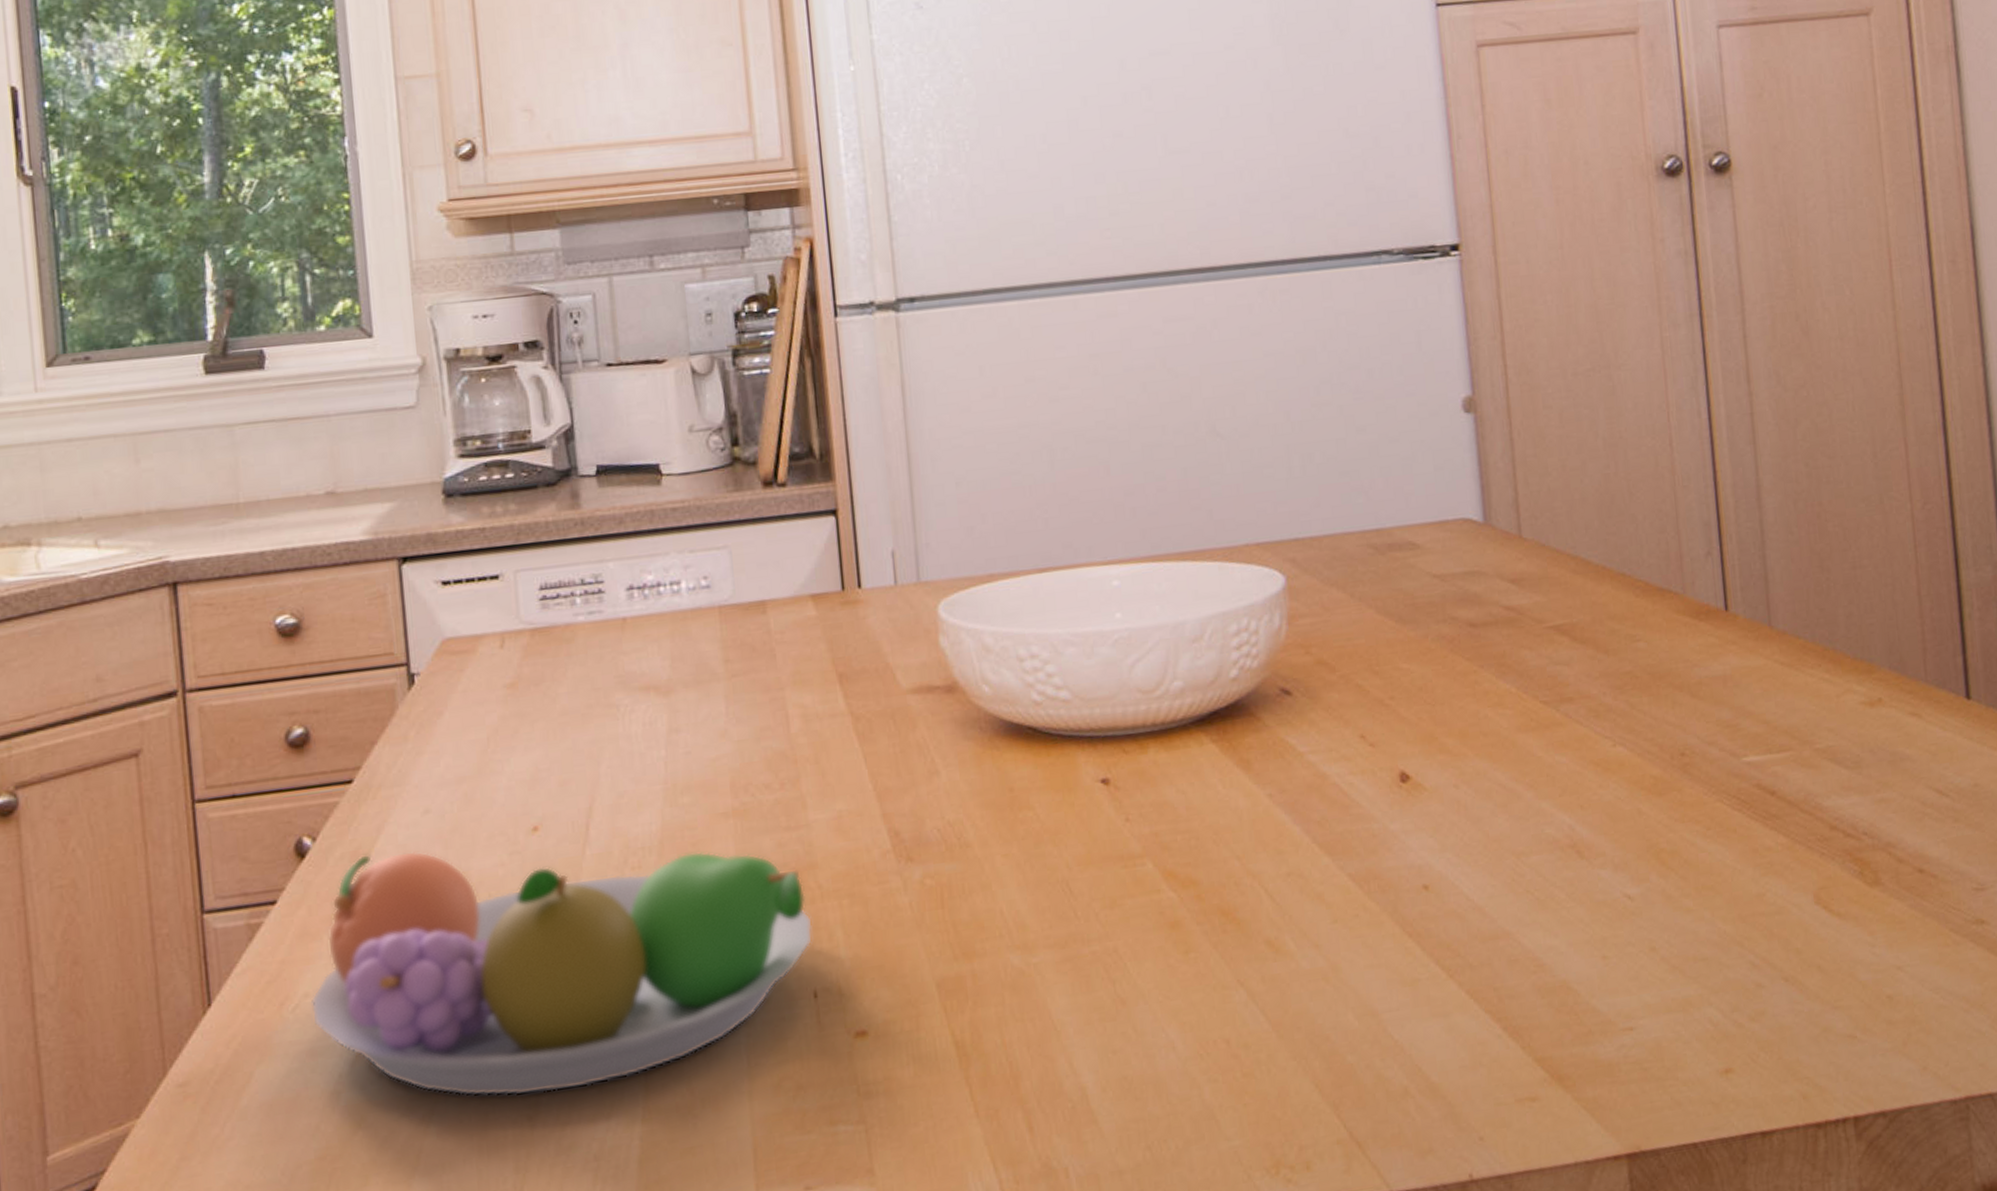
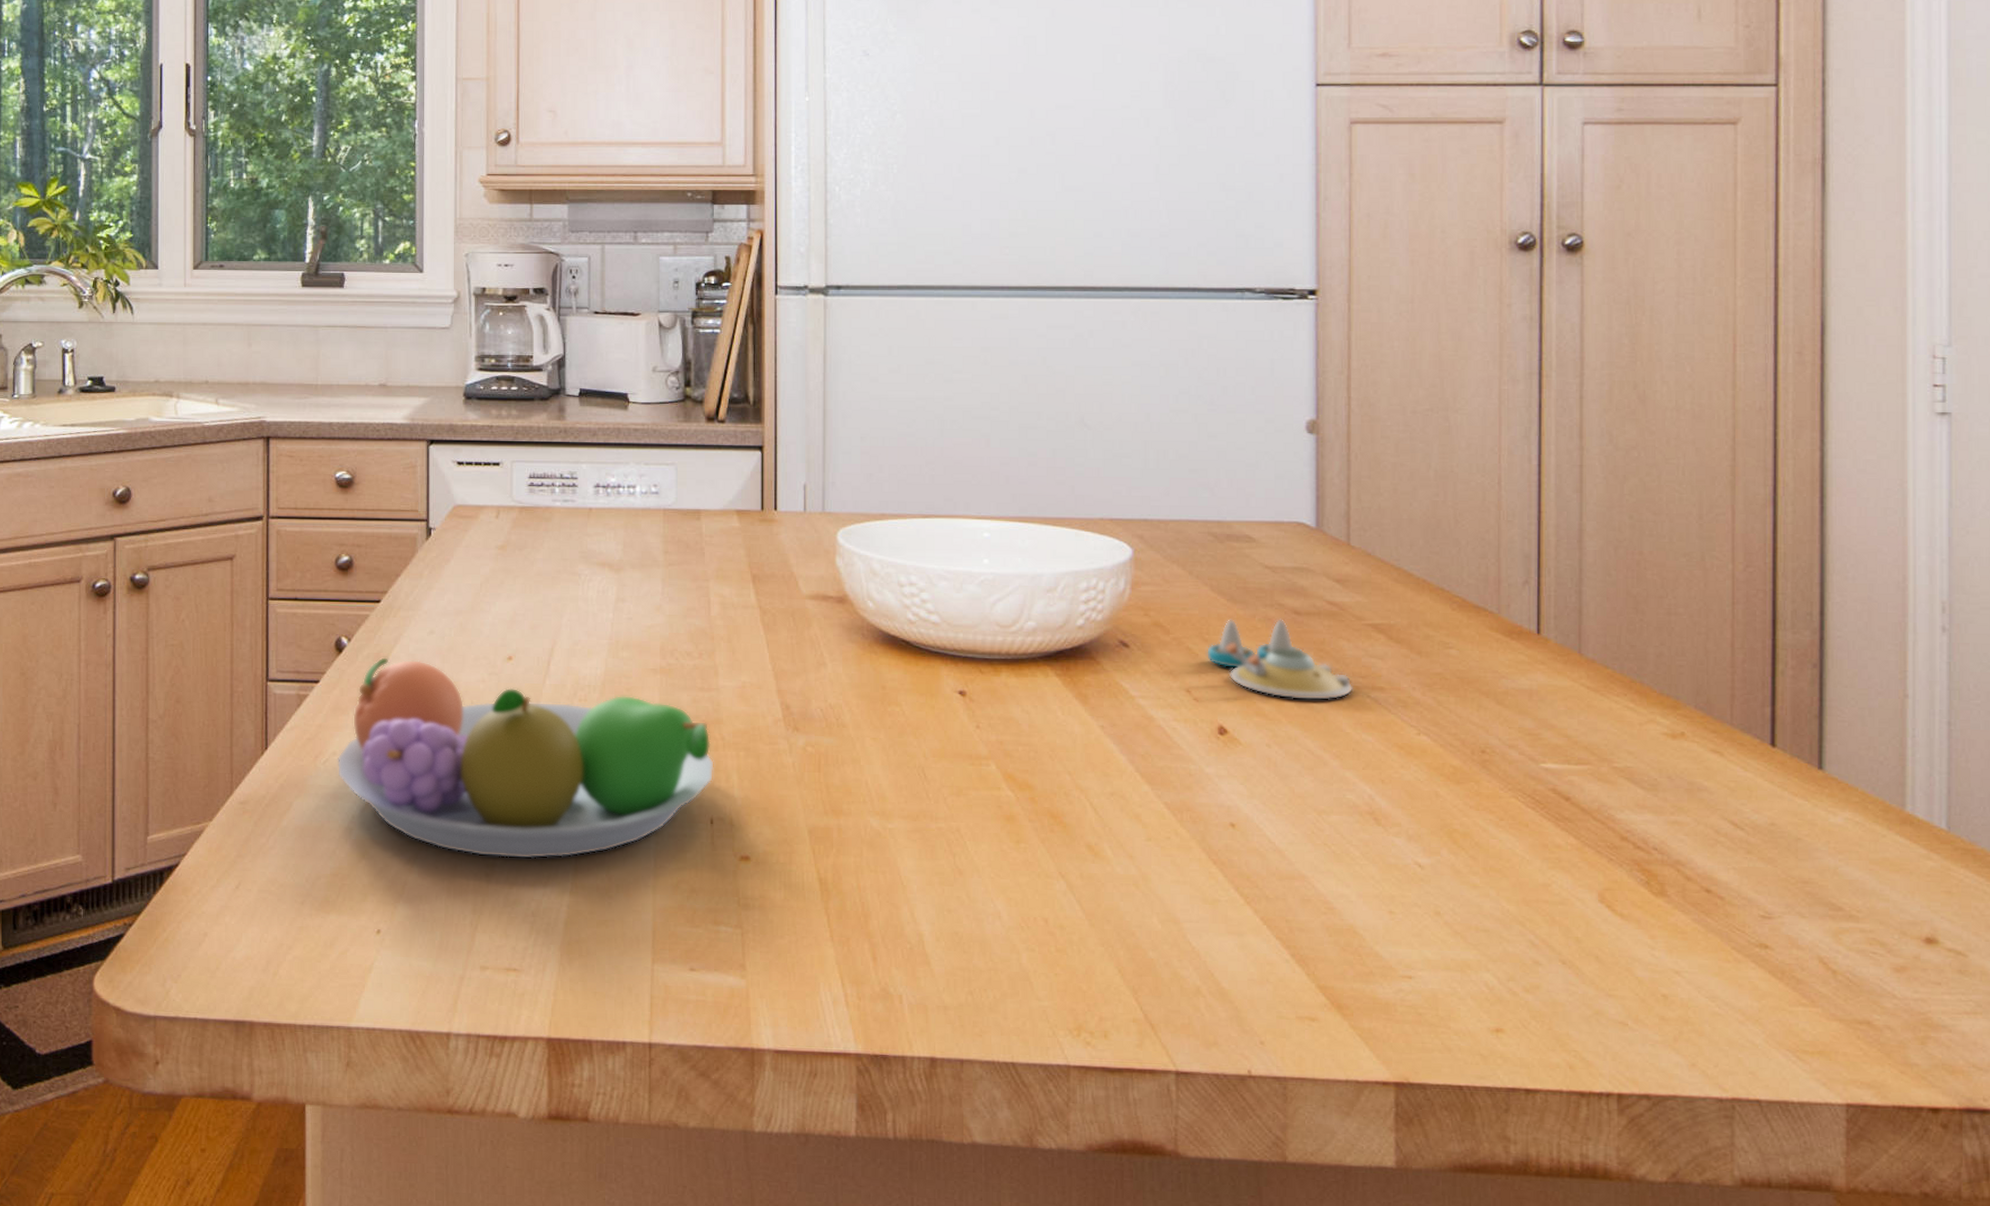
salt and pepper shaker set: none [1377,634,1541,728] -> present [1206,619,1353,701]

